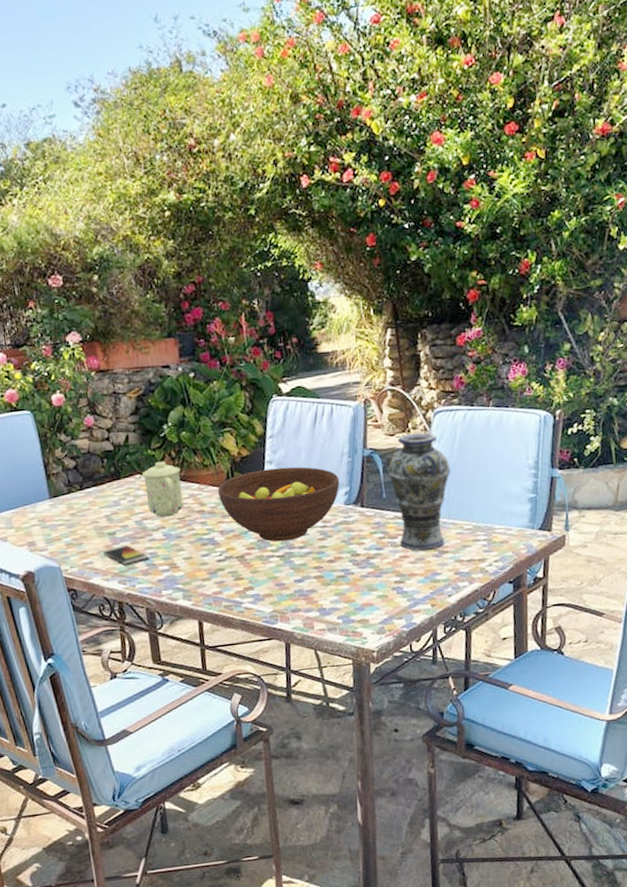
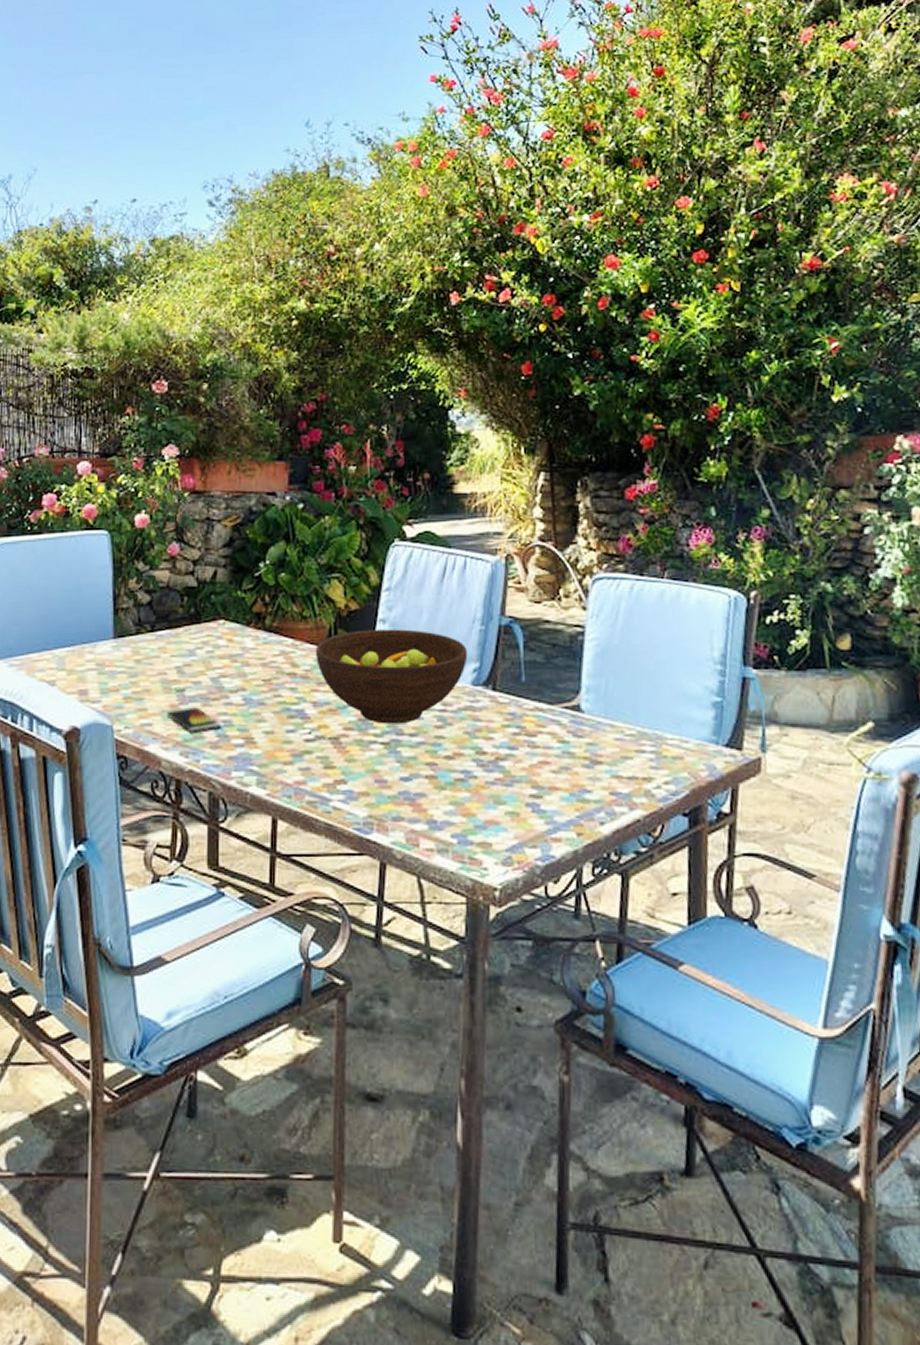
mug: present [142,461,184,518] -> none [226,606,273,677]
vase: present [388,432,451,551] -> none [530,603,611,759]

